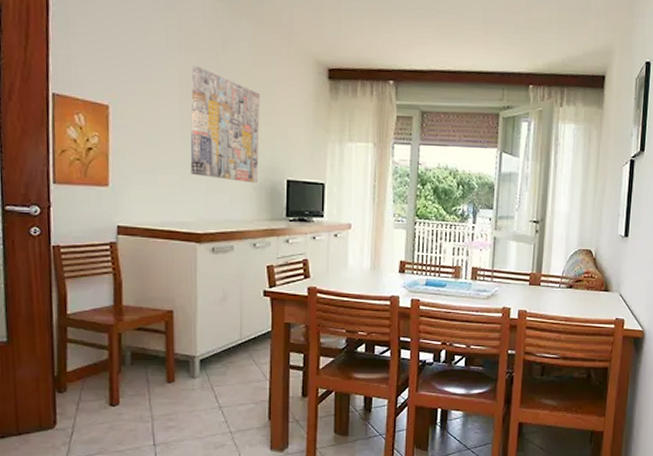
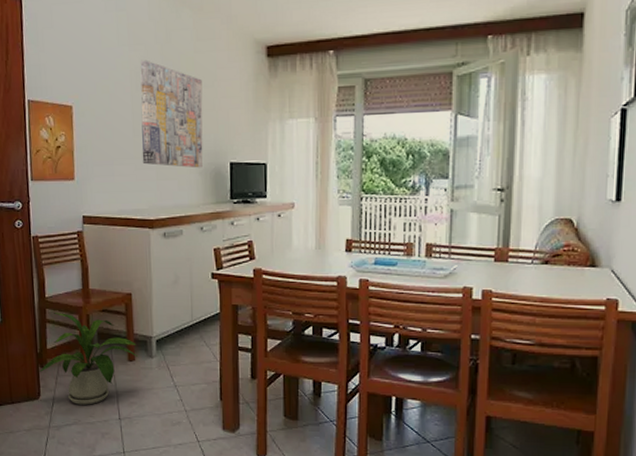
house plant: none [56,331,179,432] -> present [39,313,139,405]

